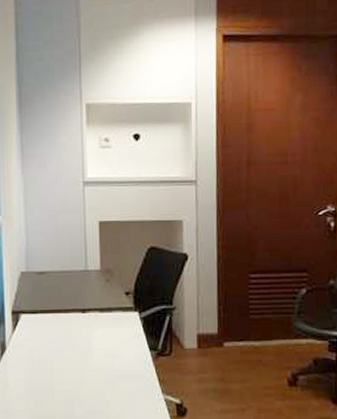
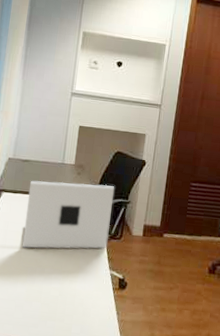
laptop: none [50,289,156,378] -> present [22,180,115,249]

